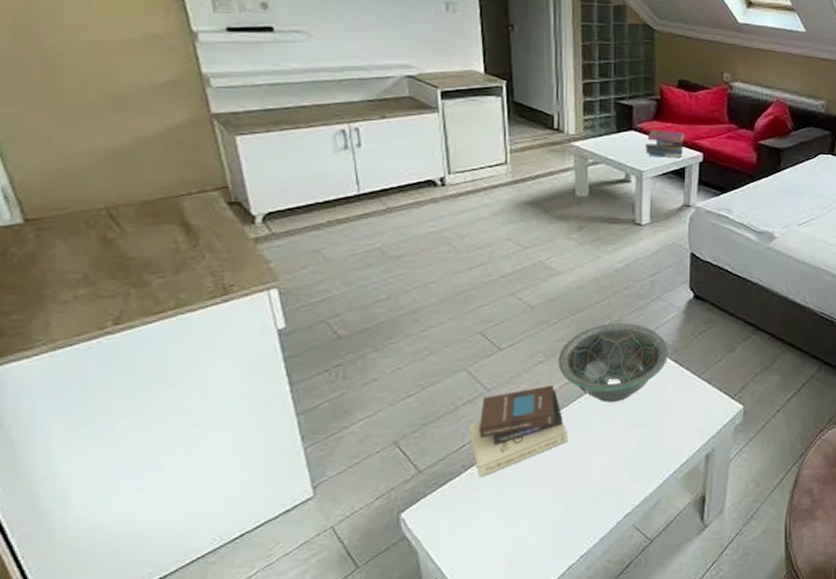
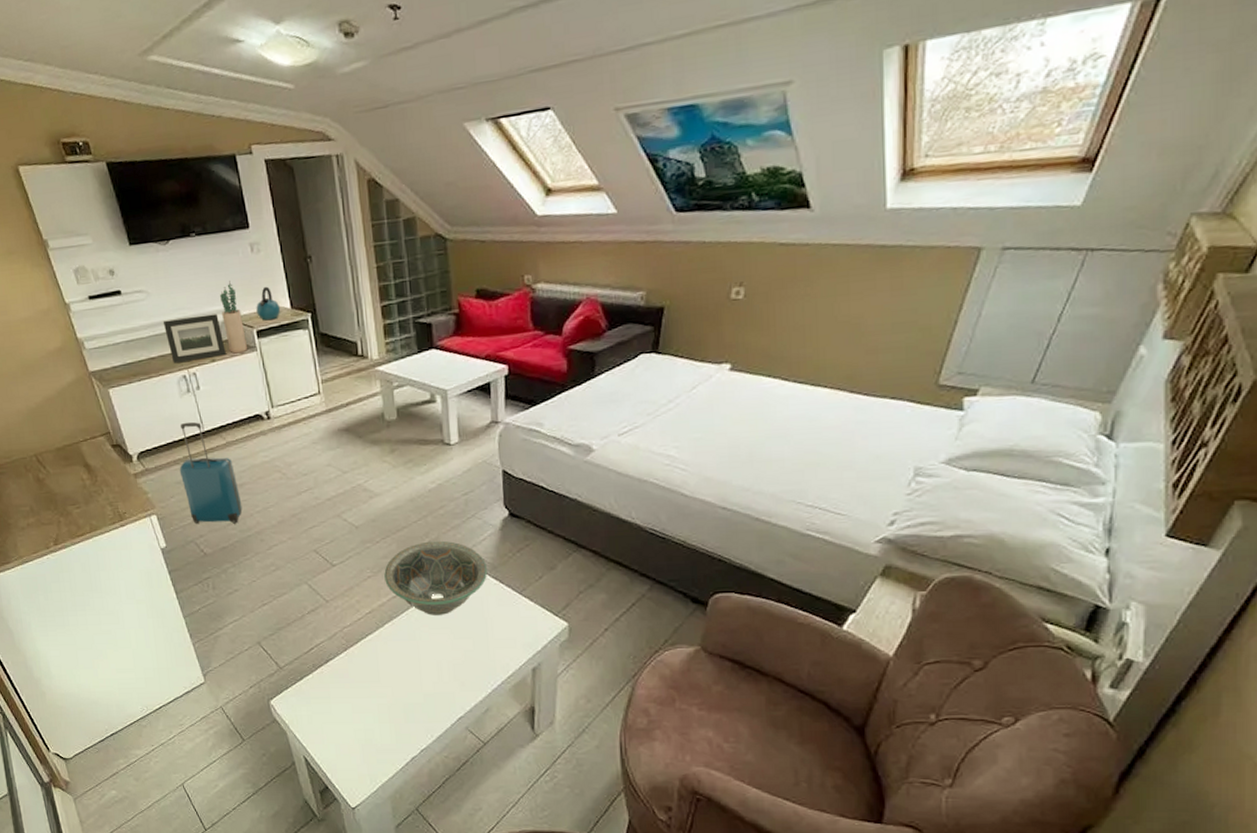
suitcase: none [319,182,397,301] -> present [179,422,243,525]
picture frame: none [324,67,400,116] -> present [163,314,226,364]
vase: none [401,36,429,113] -> present [220,281,248,354]
kettle: none [444,47,473,83] -> present [256,286,281,321]
books: present [468,386,568,478] -> none [314,599,400,676]
books: present [645,129,685,159] -> none [447,345,488,374]

